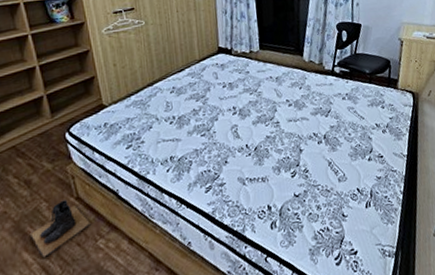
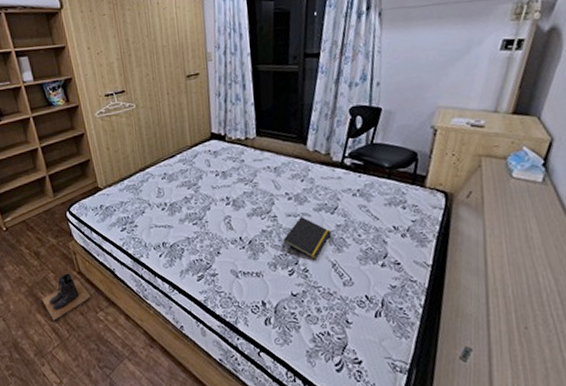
notepad: none [285,121,327,160] -> present [282,217,332,259]

